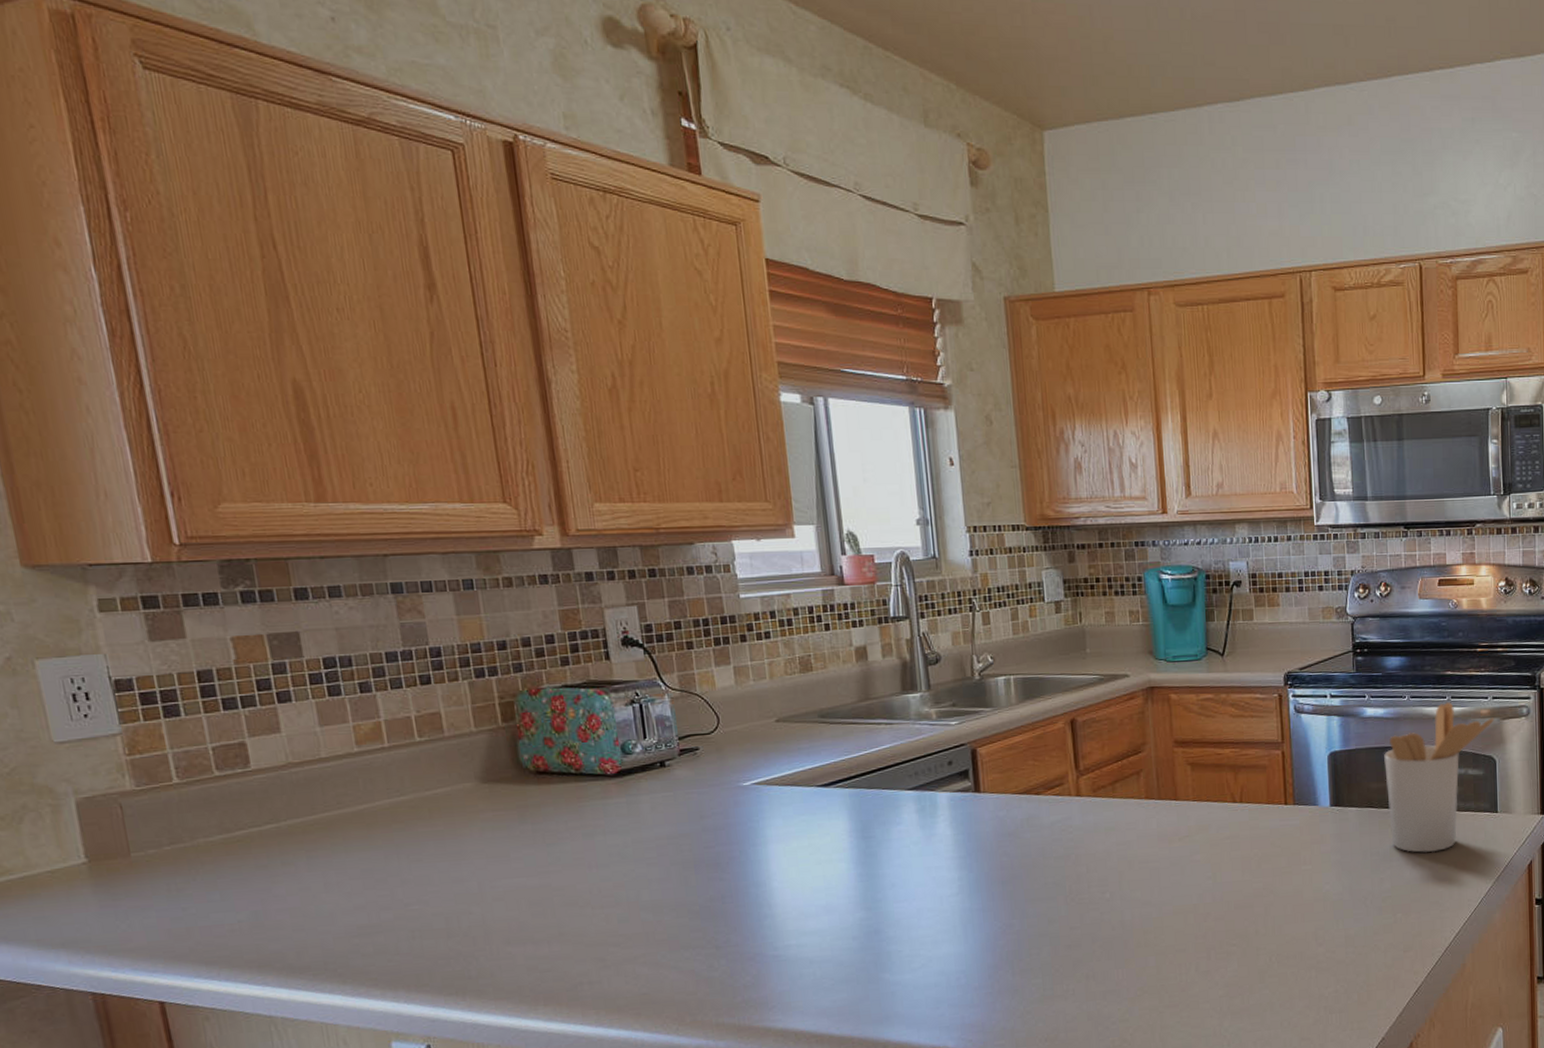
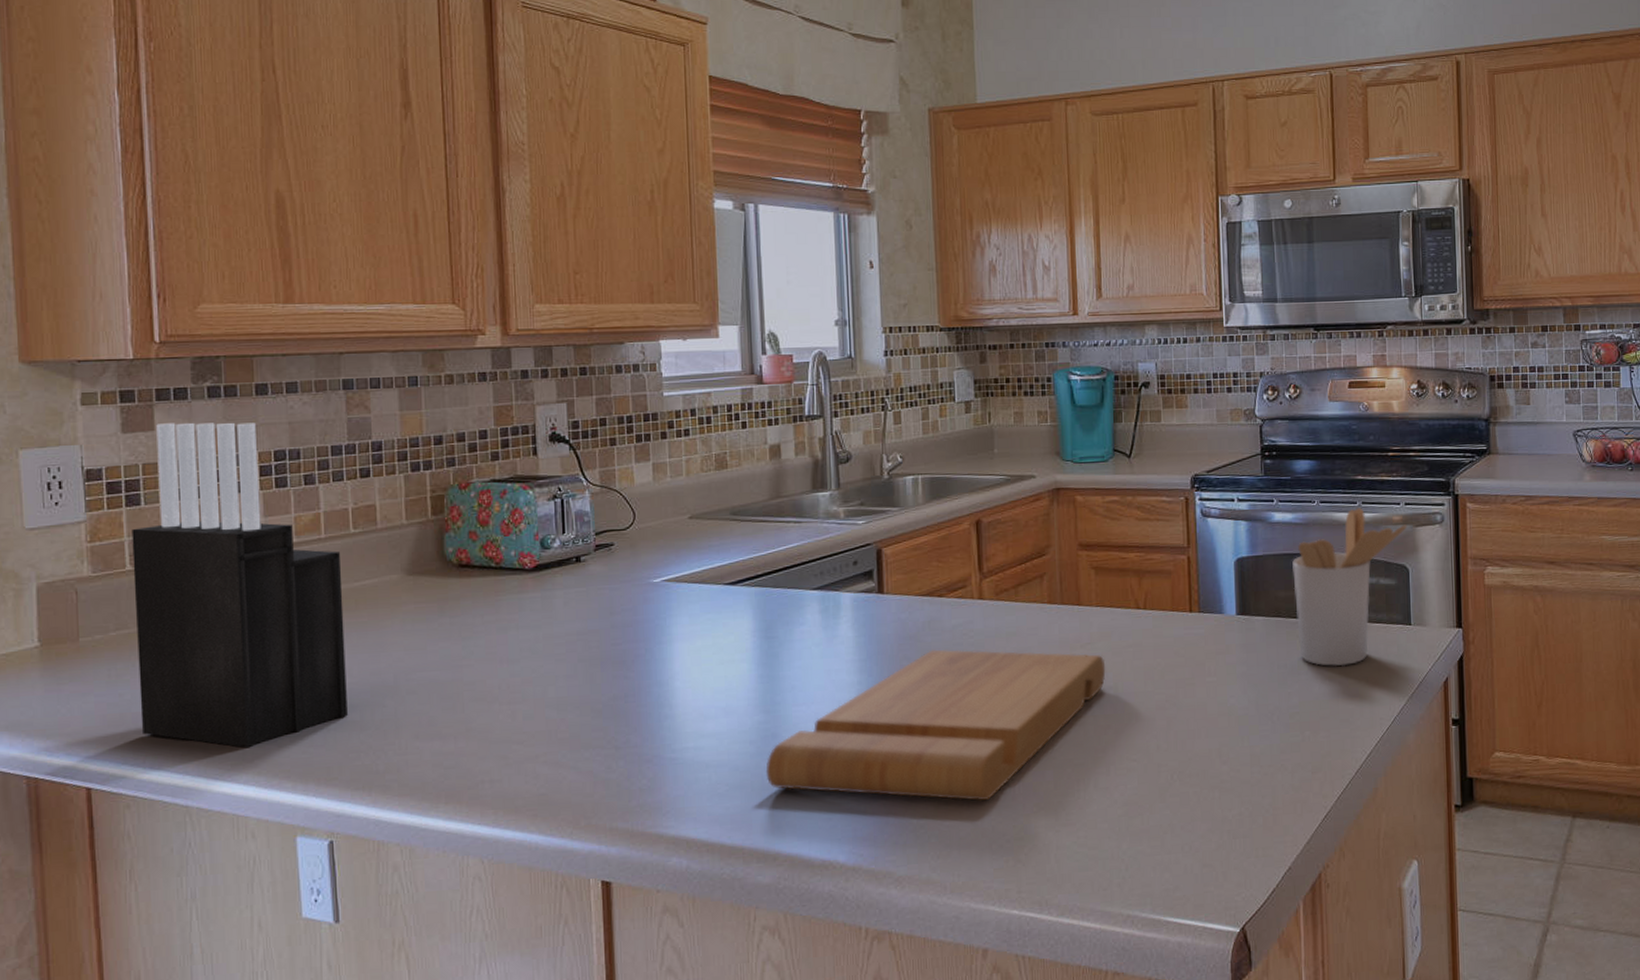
knife block: none [174,628,432,958] -> present [131,422,348,748]
cutting board: none [870,845,1204,987] -> present [765,649,1106,801]

